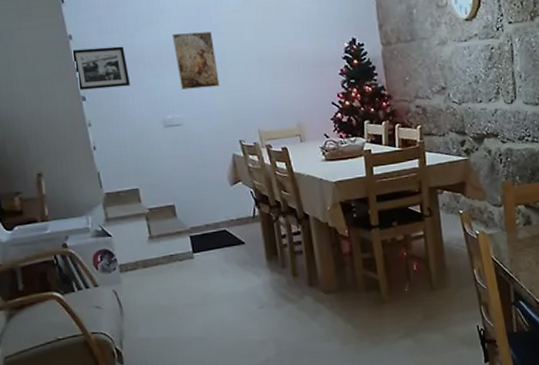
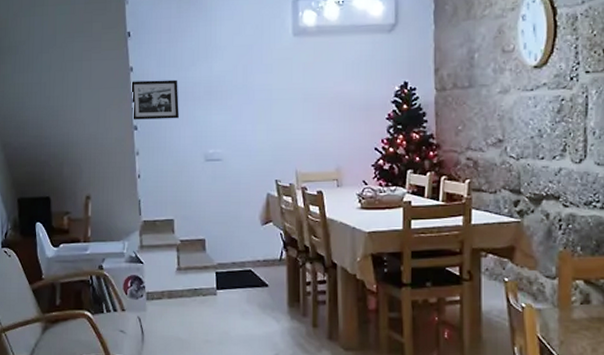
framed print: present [171,31,220,90] -> none [223,69,263,125]

